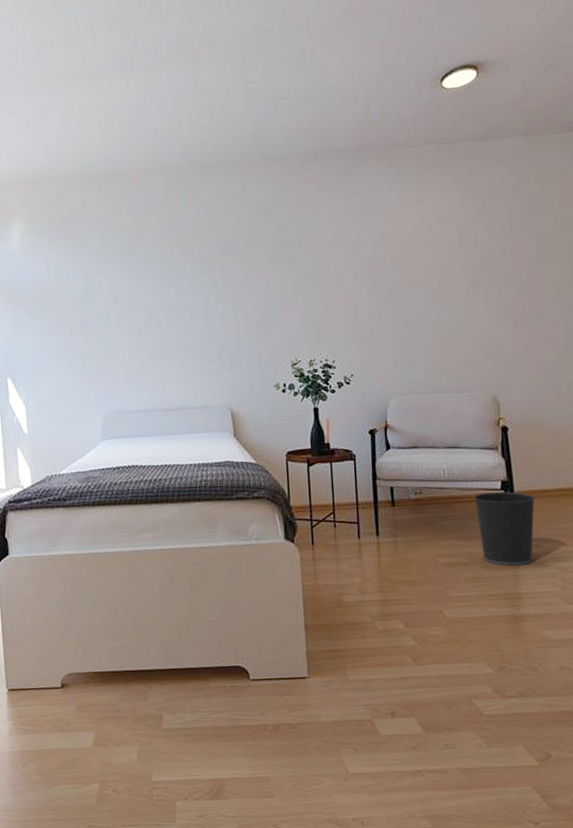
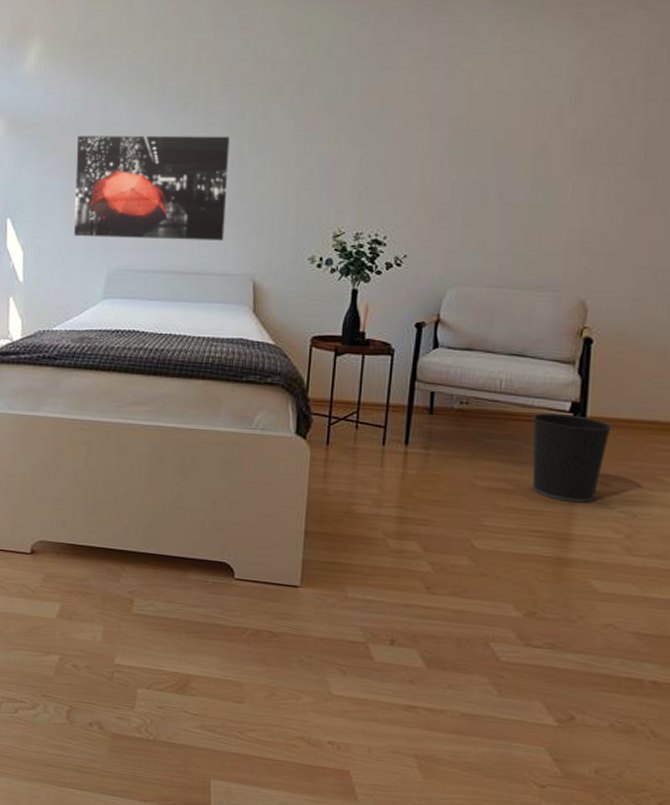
wall art: none [63,289,201,387] -> present [74,135,230,240]

